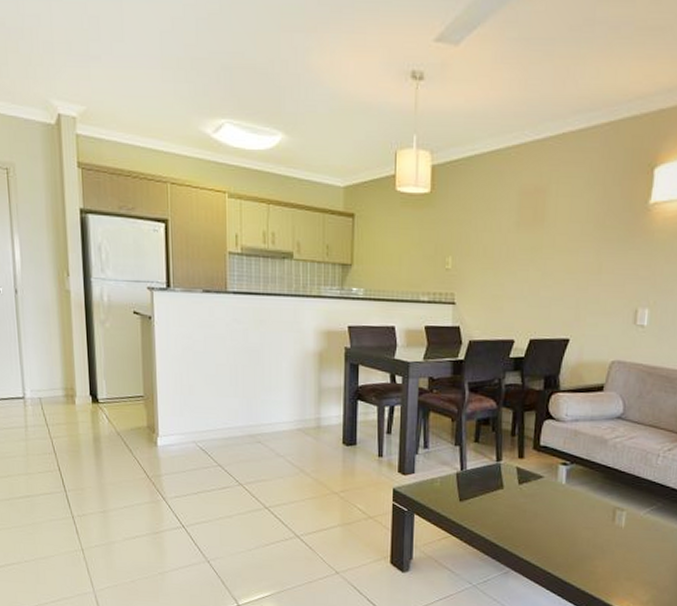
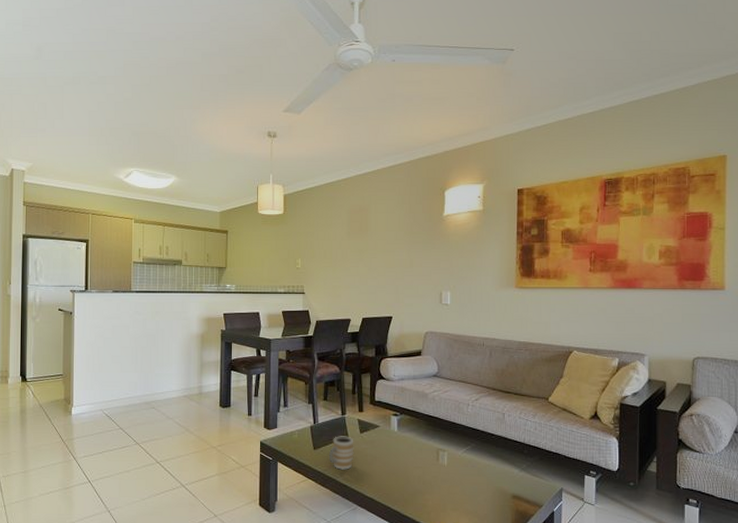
mug: none [477,486,511,527] -> present [328,436,354,470]

